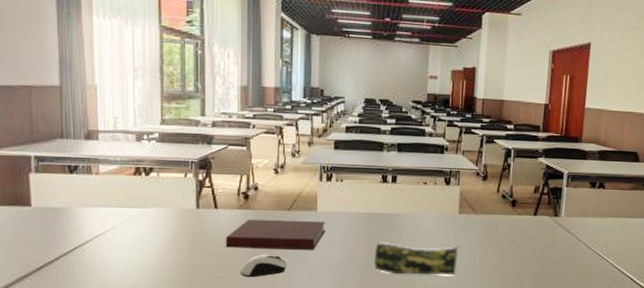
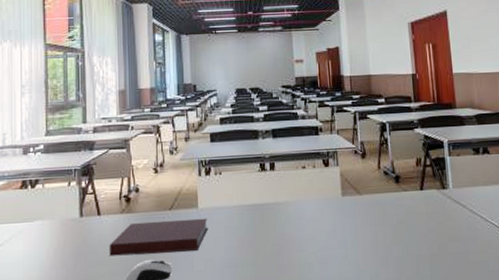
pencil case: present [374,242,460,275] -> none [260,231,348,270]

